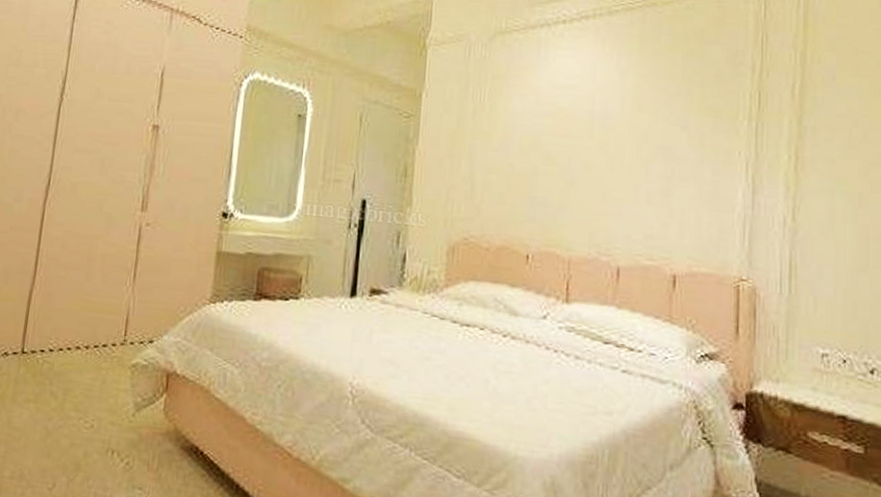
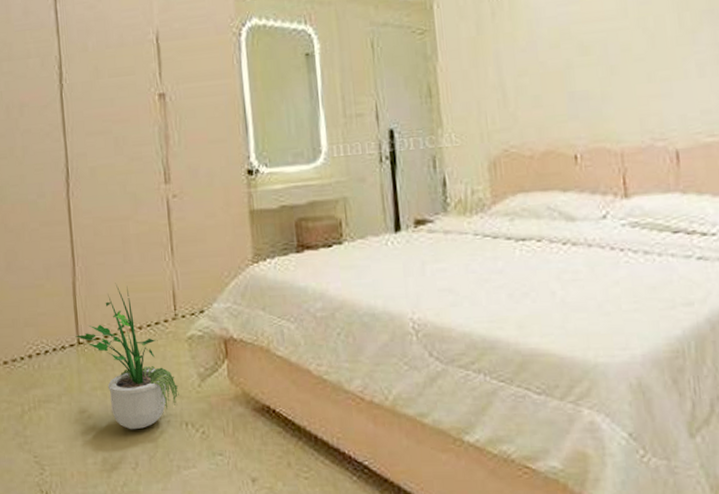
potted plant: none [20,298,113,450] -> present [75,283,179,430]

